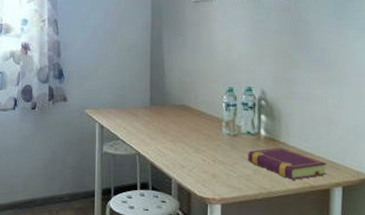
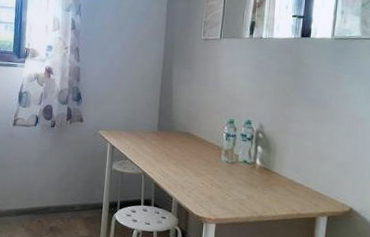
book: present [248,147,327,180] -> none [243,177,315,207]

